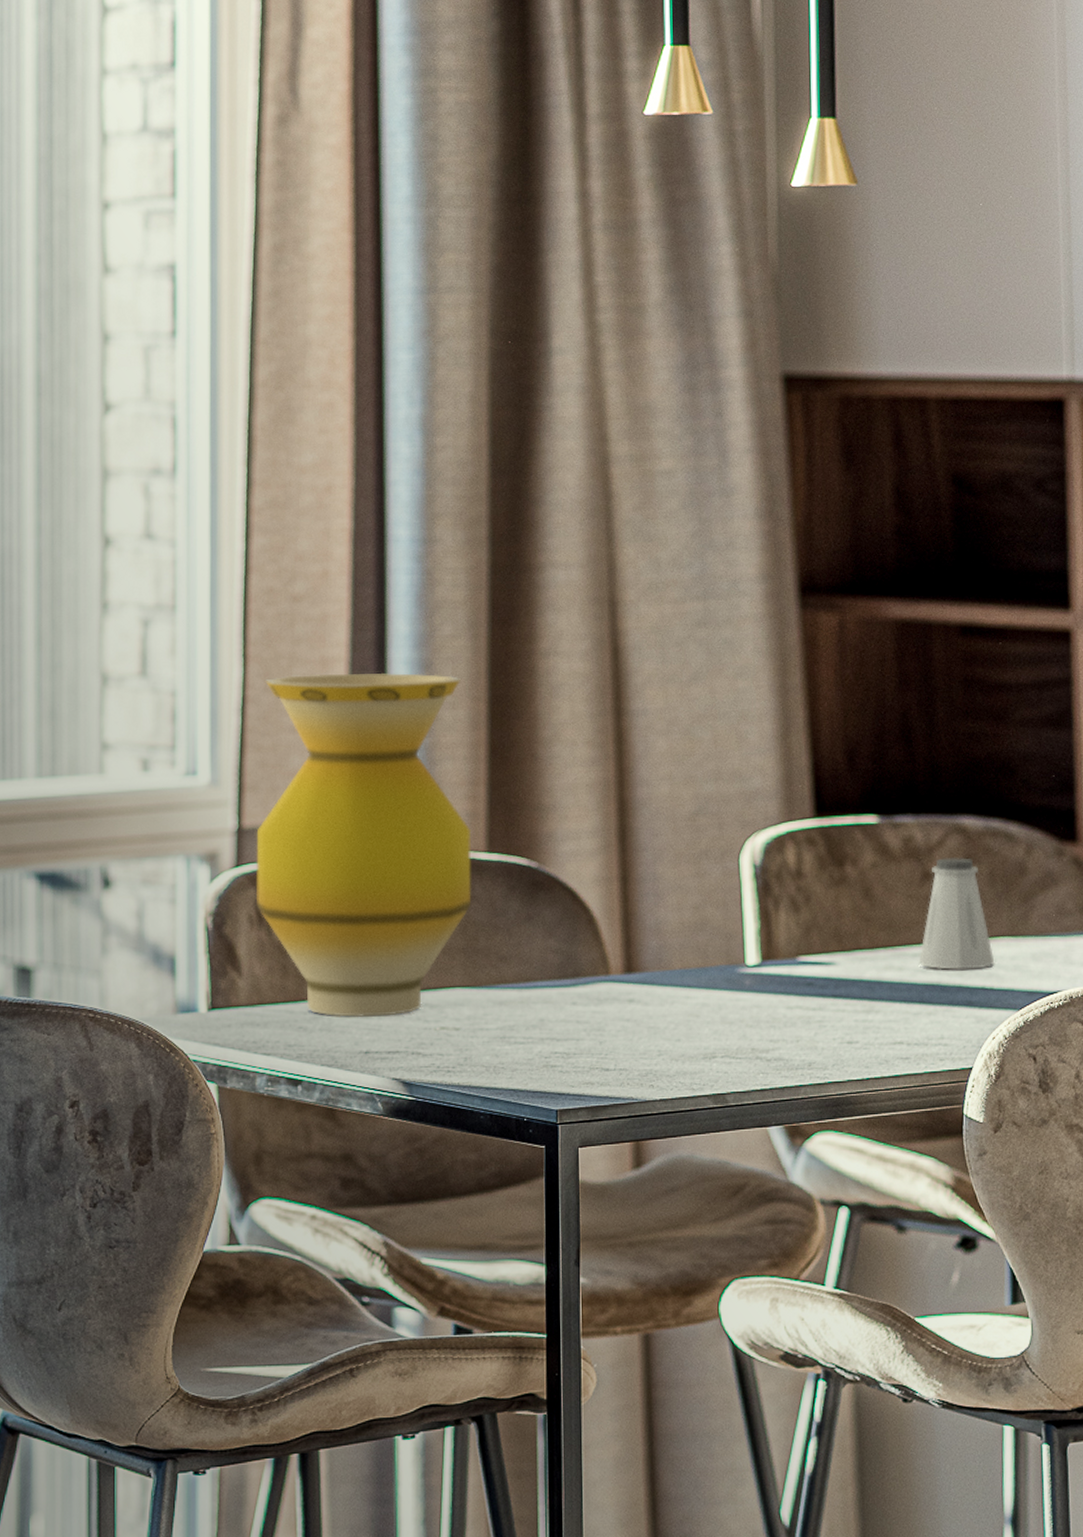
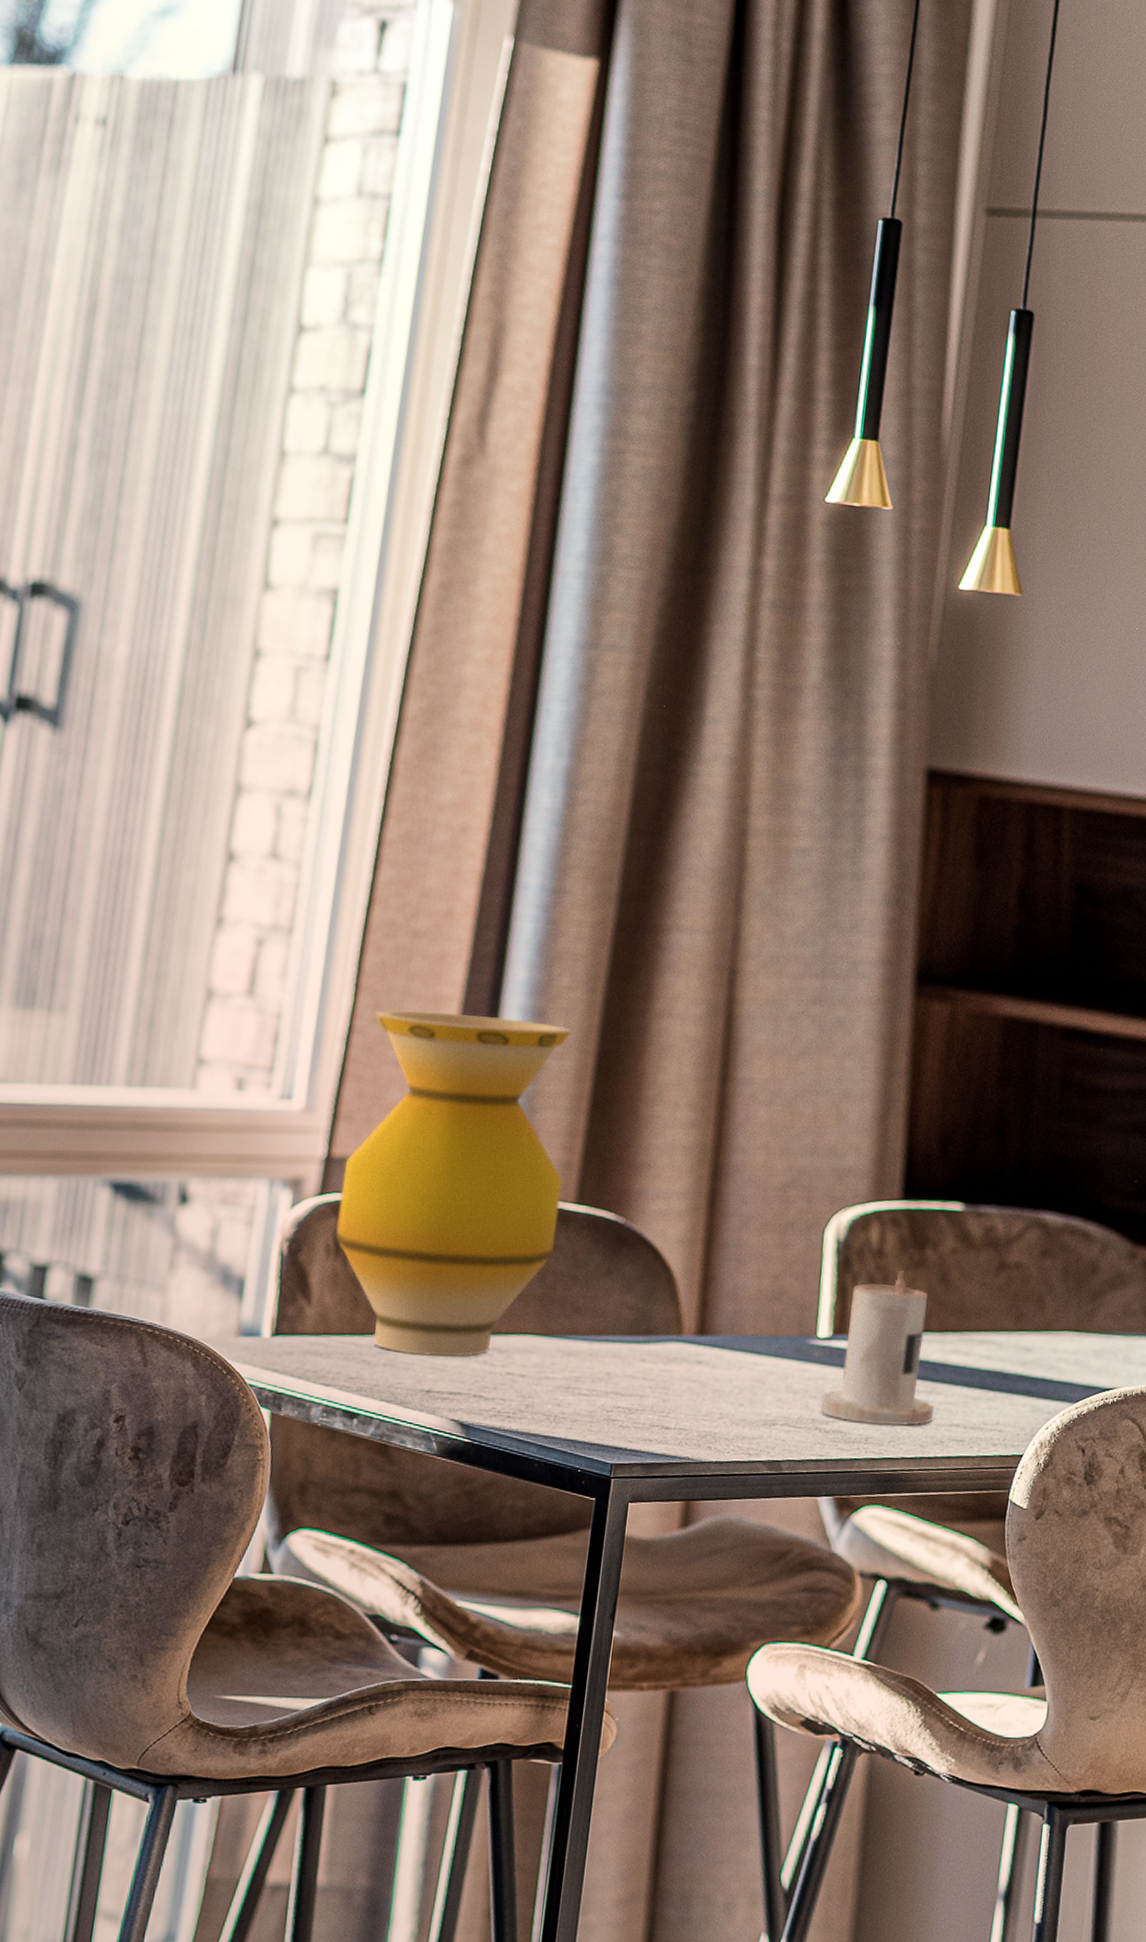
candle: none [758,889,875,1049] -> present [820,1269,934,1427]
saltshaker: present [918,858,995,970] -> none [984,1250,1058,1361]

